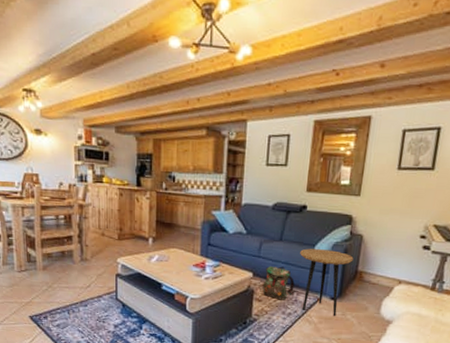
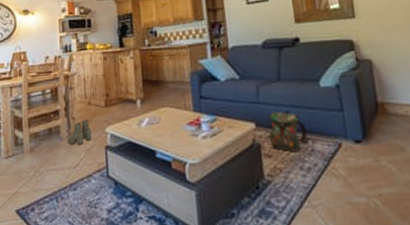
boots: none [79,248,103,270] -> present [67,120,92,145]
side table: present [300,248,354,317] -> none [304,82,369,165]

